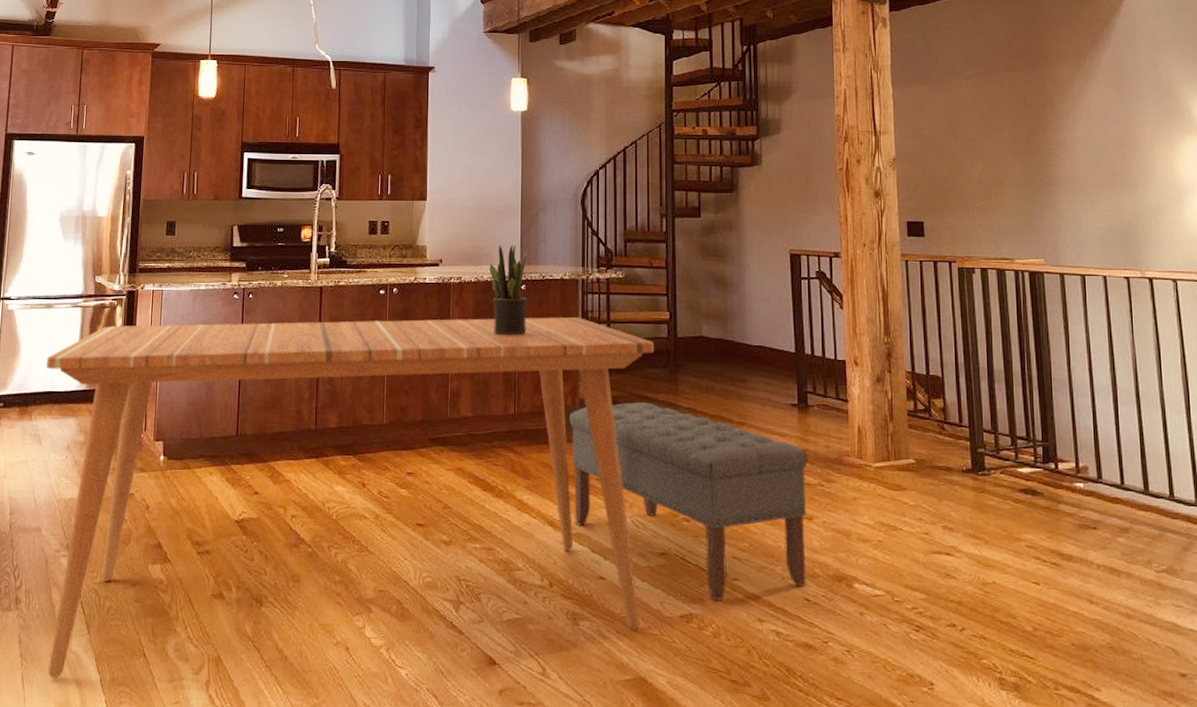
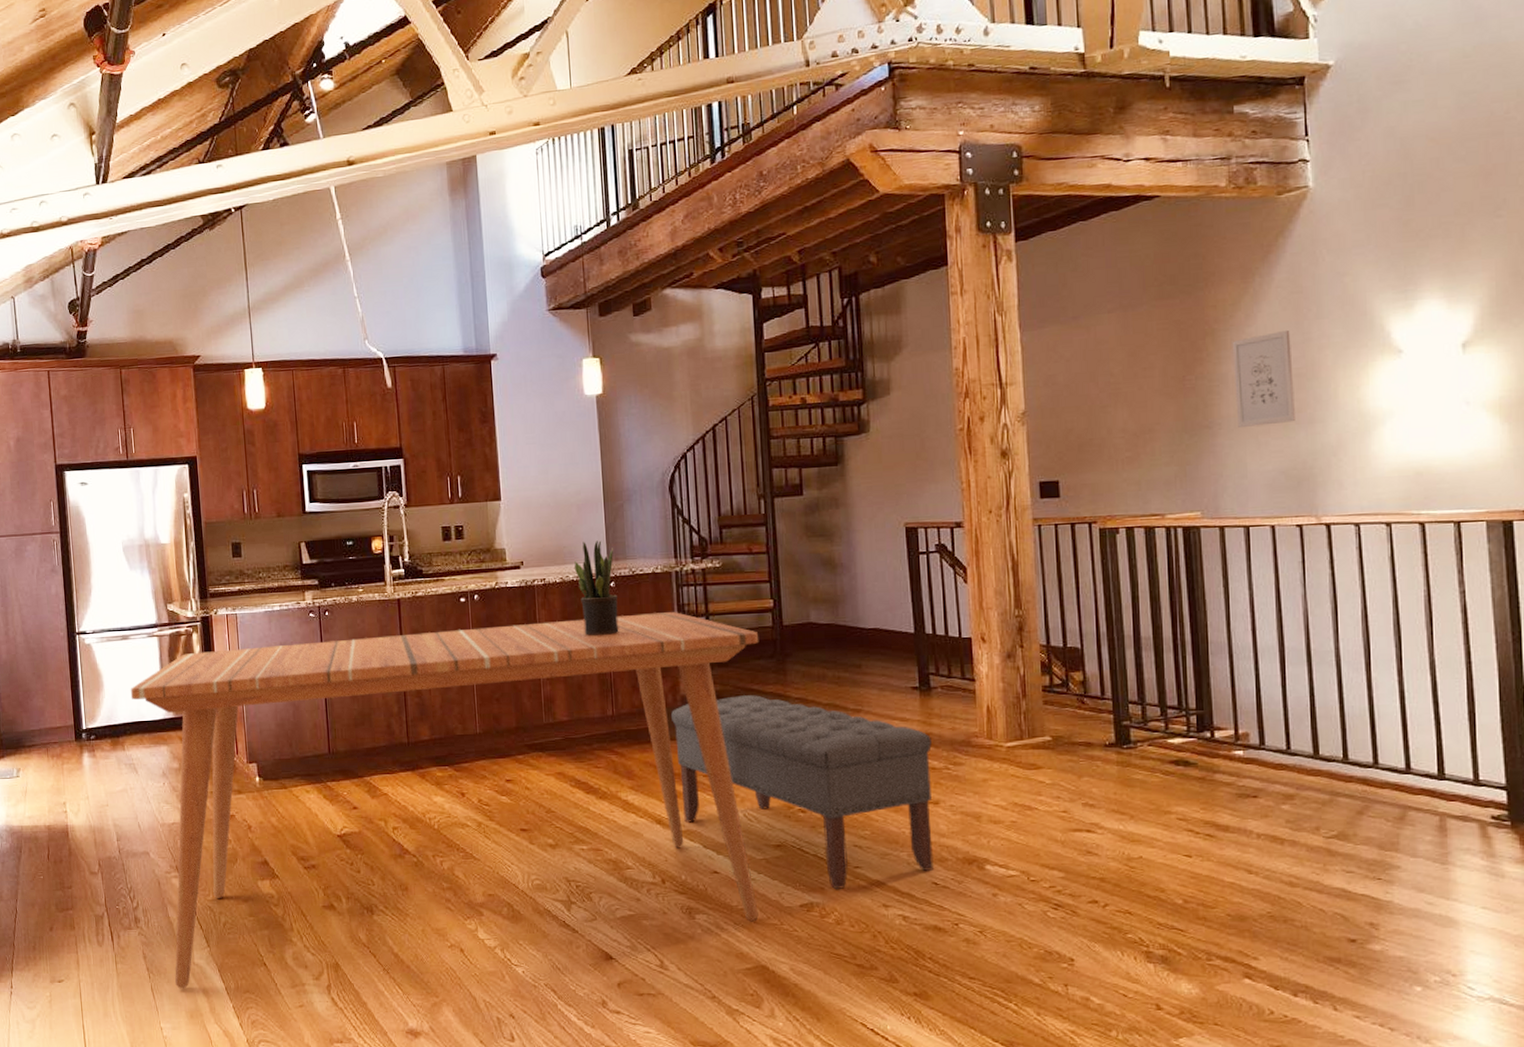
wall art: none [1068,107,1121,188] -> present [1232,331,1295,429]

